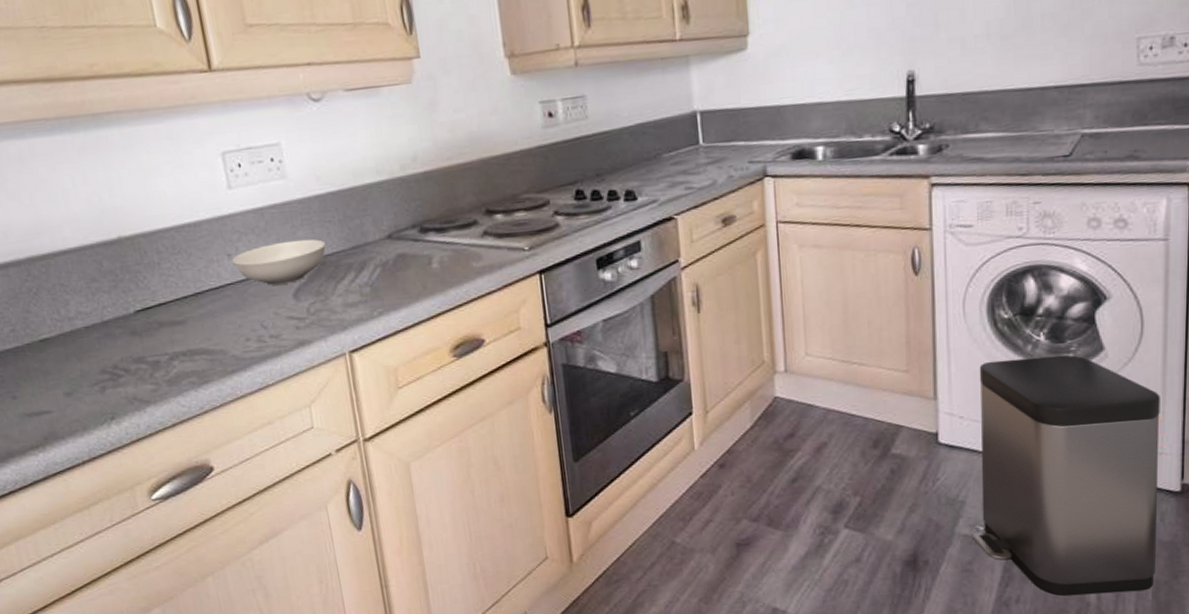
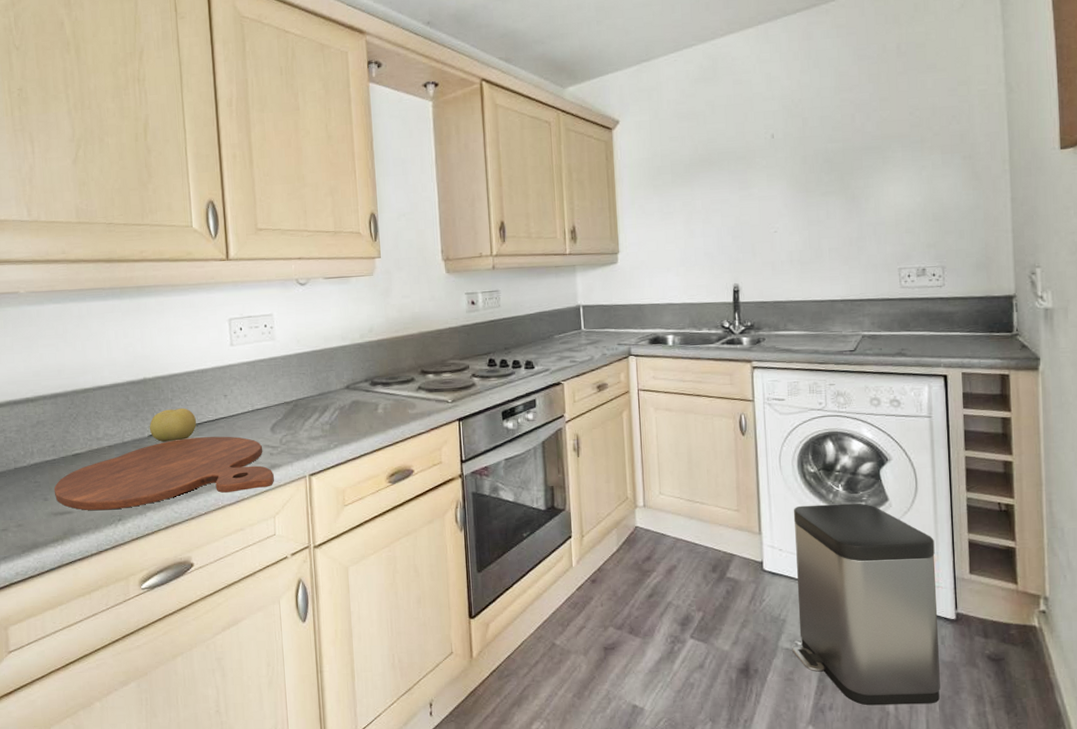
cutting board: none [22,307,306,409] -> present [53,436,275,511]
fruit: none [134,273,196,319] -> present [149,407,196,442]
bowl: present [232,239,326,285] -> none [227,386,300,420]

